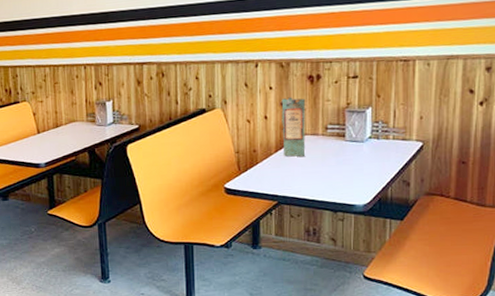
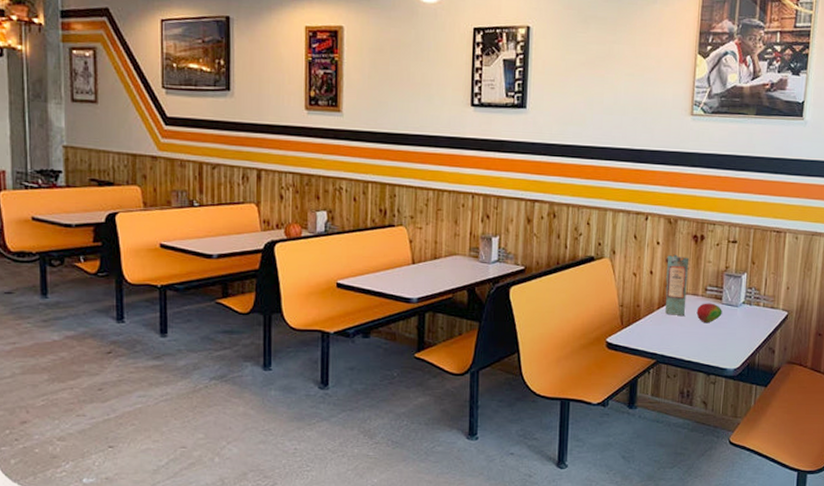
fruit: none [317,141,346,161] -> present [696,303,722,322]

